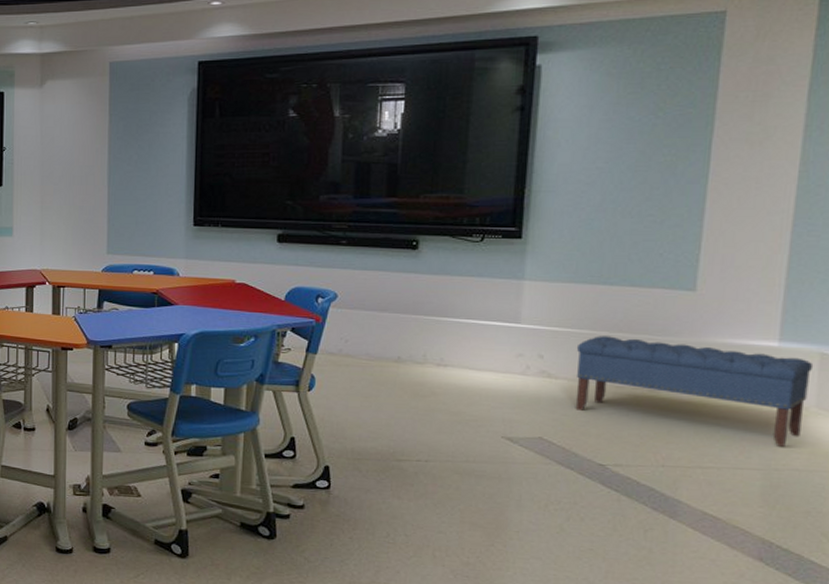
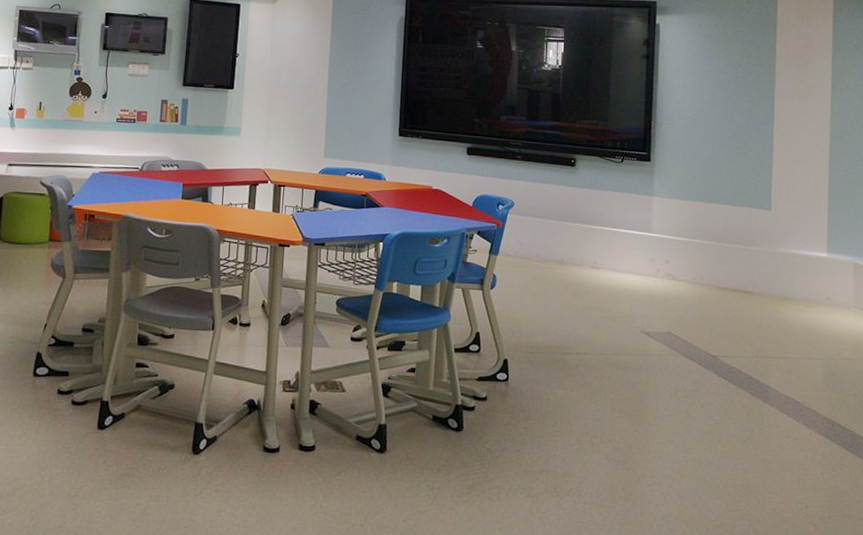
bench: present [575,336,814,447] -> none [692,245,851,339]

